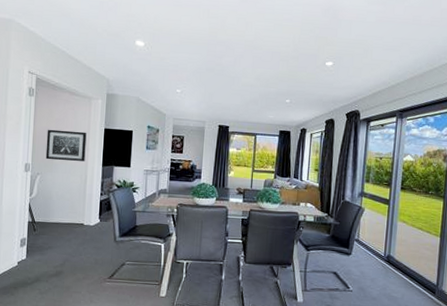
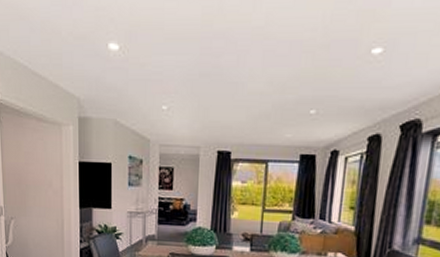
wall art: present [45,129,87,161] -> none [16,165,60,203]

